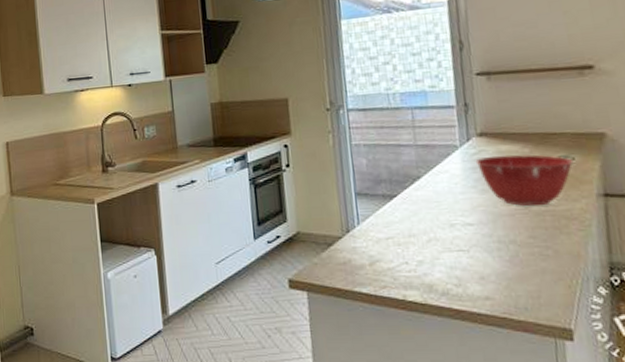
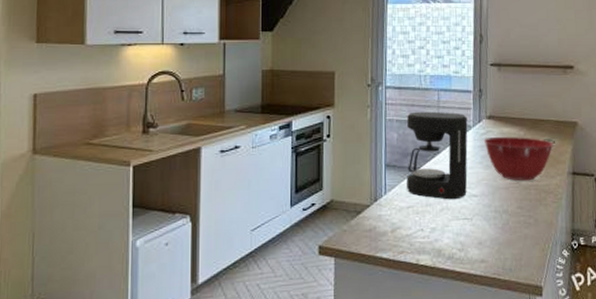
coffee maker: none [376,132,460,230] -> present [407,111,468,200]

